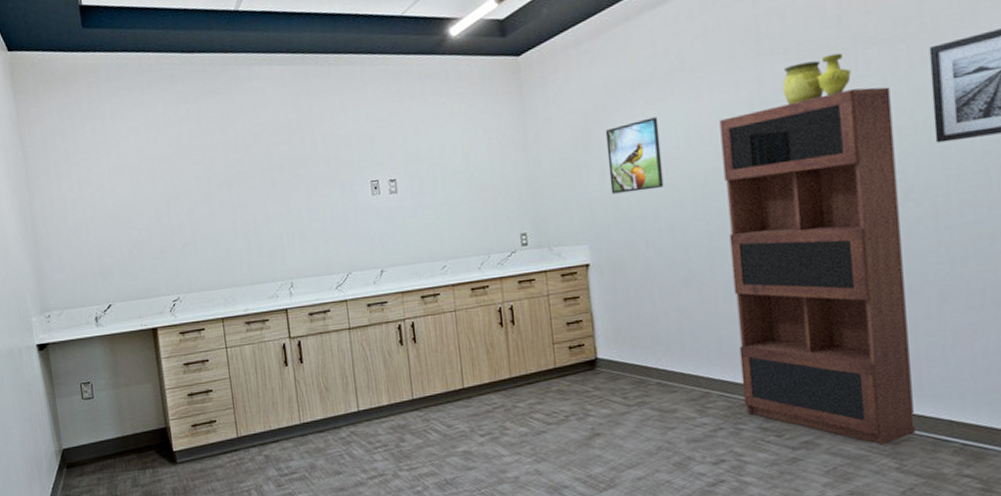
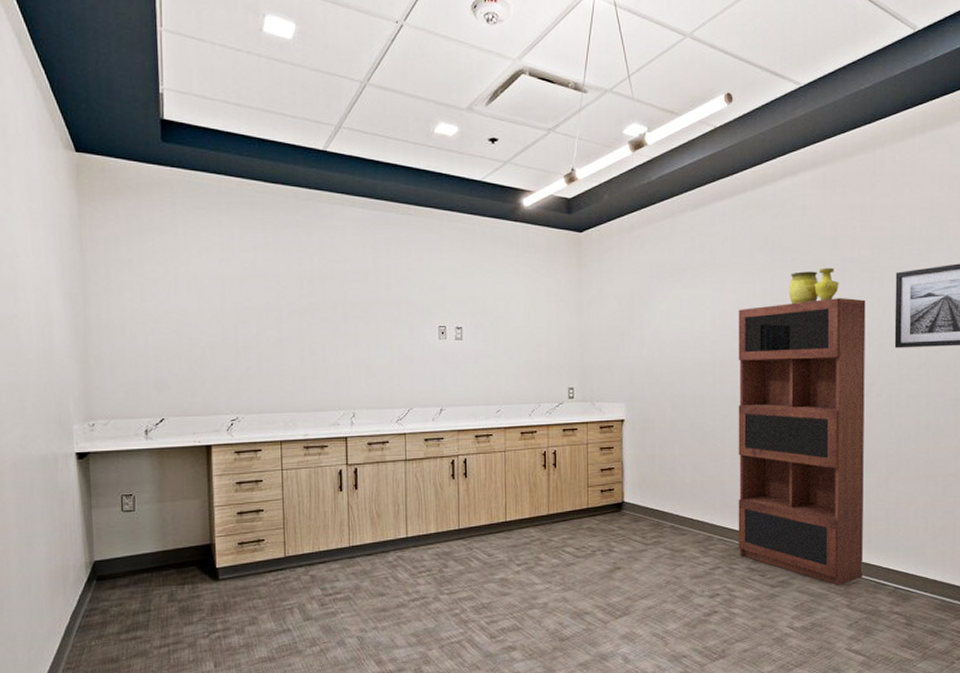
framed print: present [605,117,664,194] -> none [647,300,691,362]

